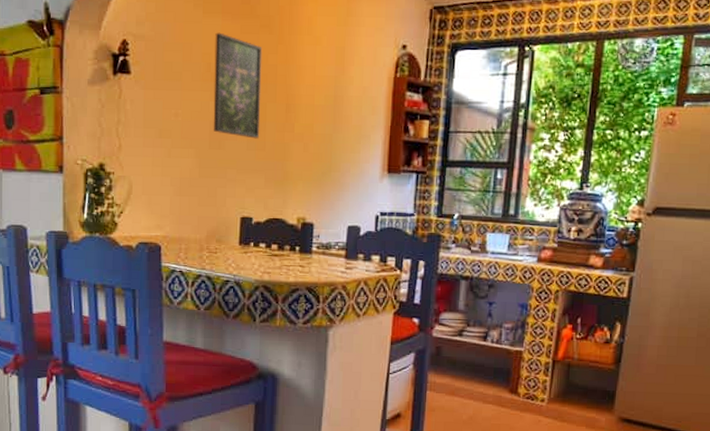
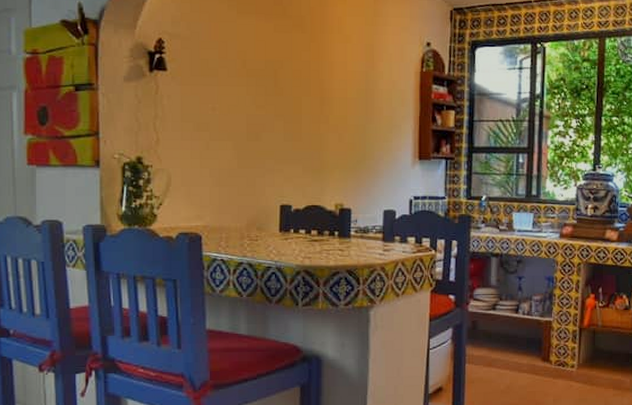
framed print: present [213,32,263,139] -> none [250,31,296,130]

